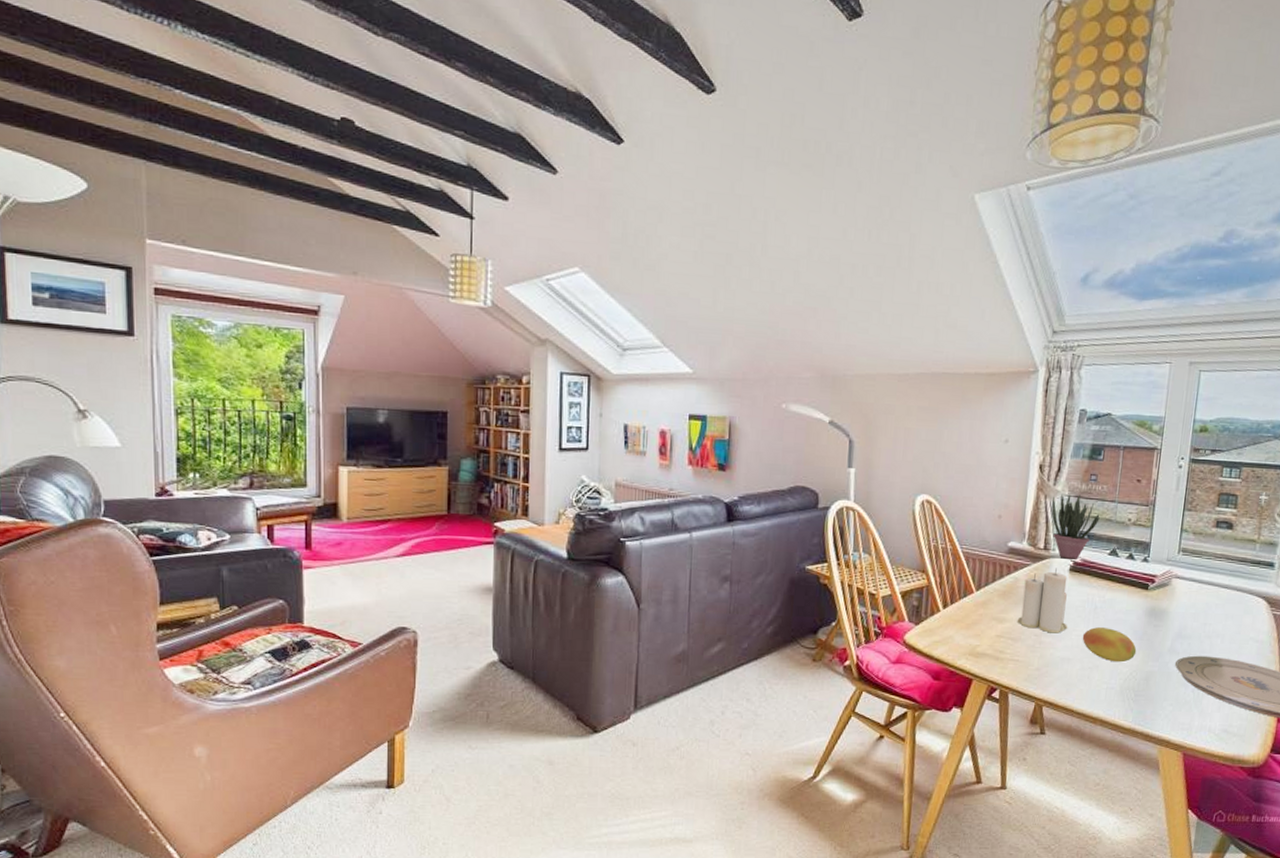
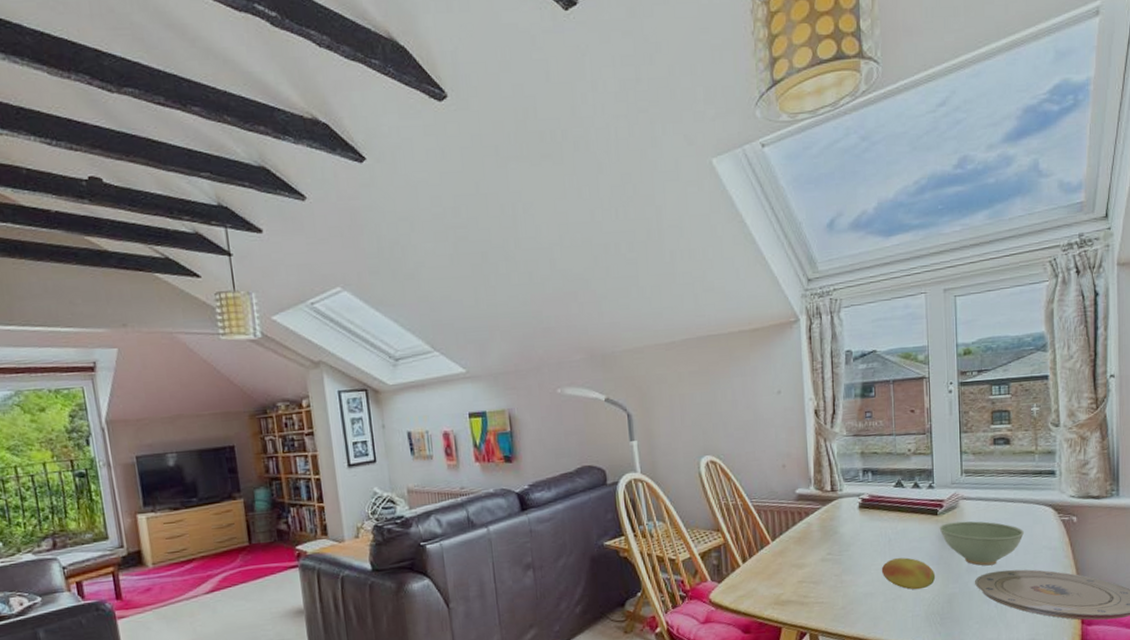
candle: present [1017,567,1068,634] -> none [815,507,866,572]
potted plant: present [1051,494,1100,561] -> none [831,433,880,498]
bowl: none [1147,599,1234,649] -> present [939,521,1025,566]

